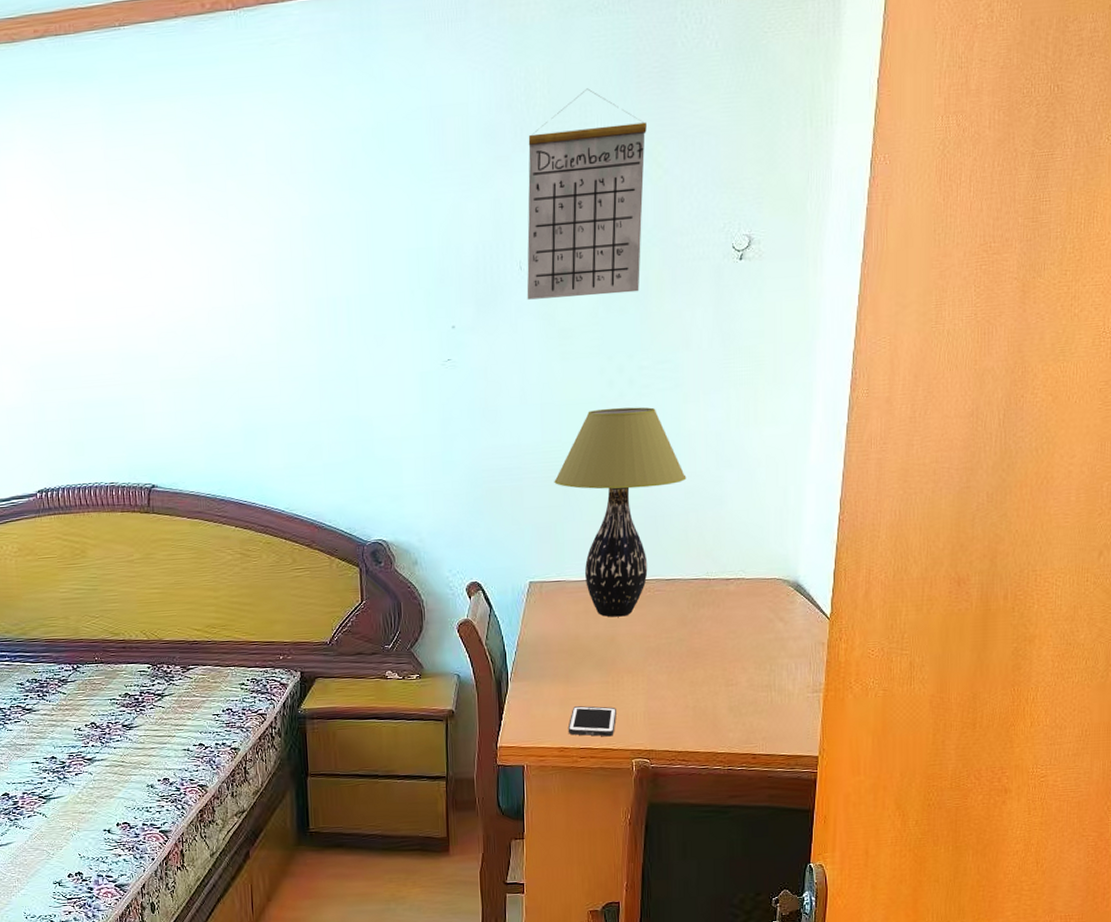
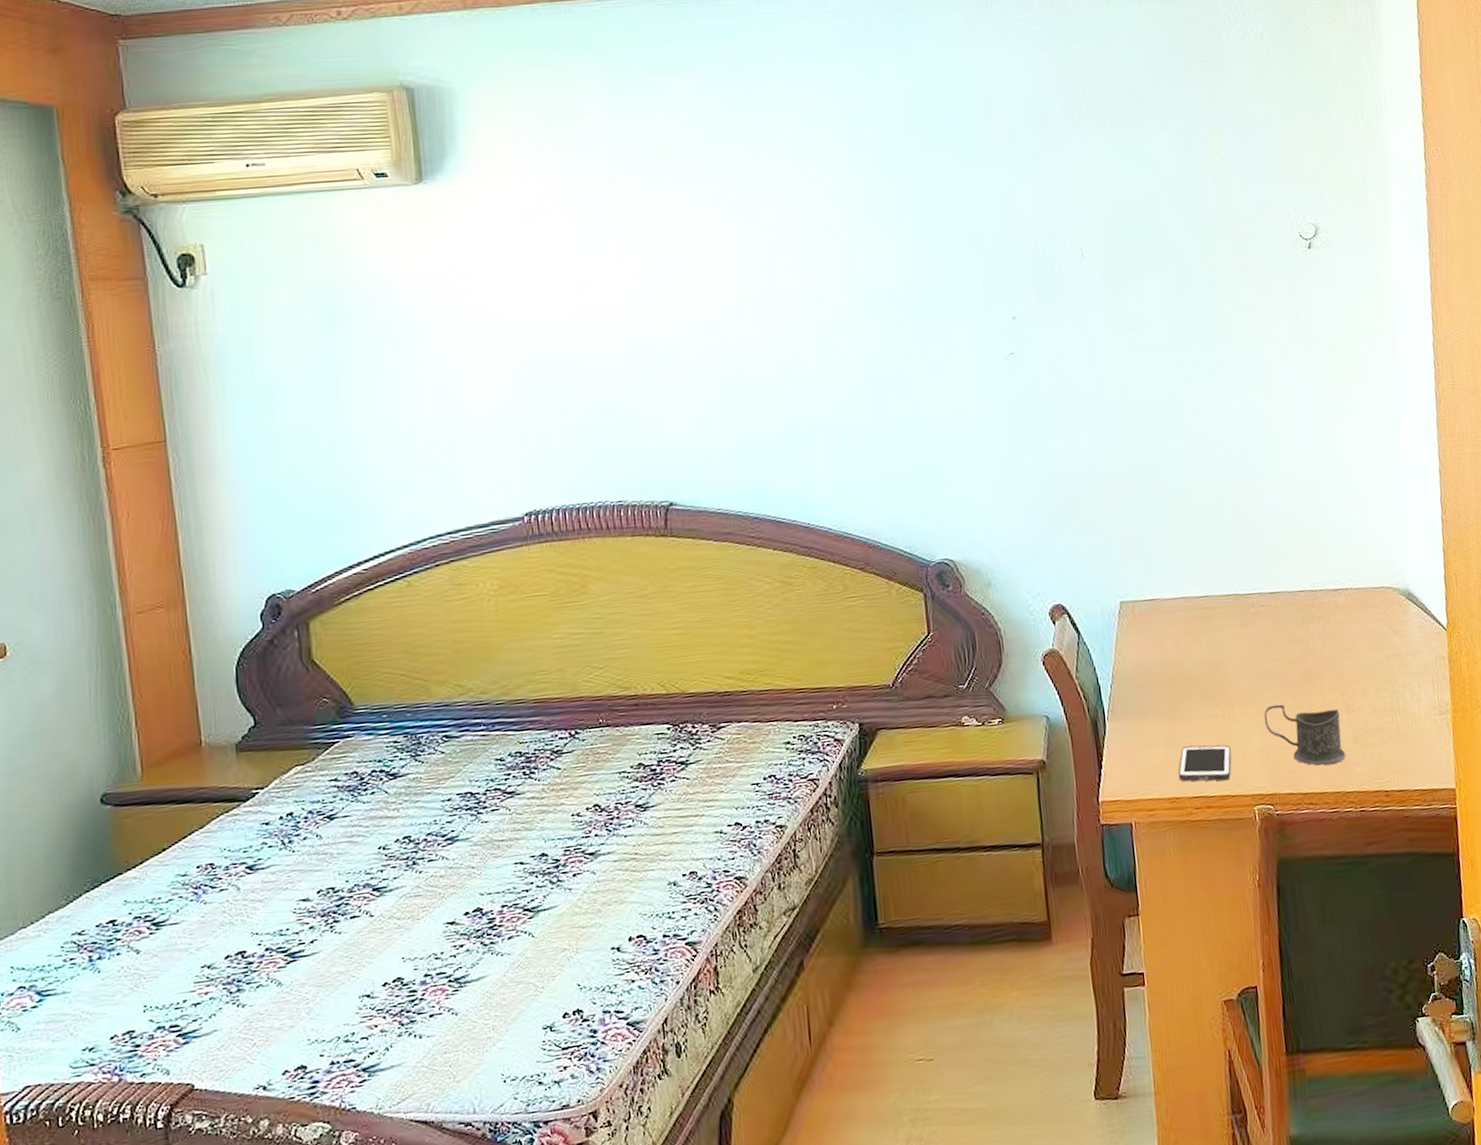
calendar: present [527,88,647,300] -> none [1079,75,1210,289]
table lamp: present [554,407,687,617] -> none [1137,402,1280,639]
mug: none [649,675,720,729] -> present [1263,704,1346,765]

